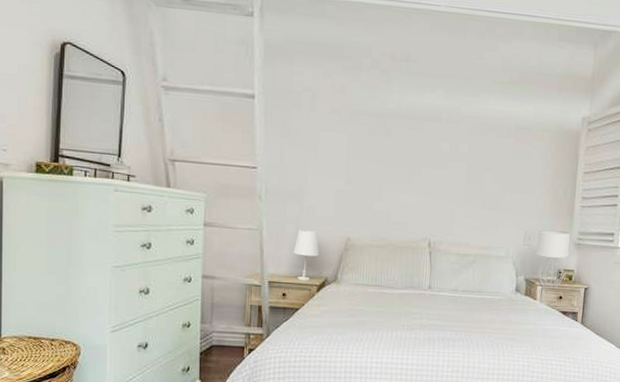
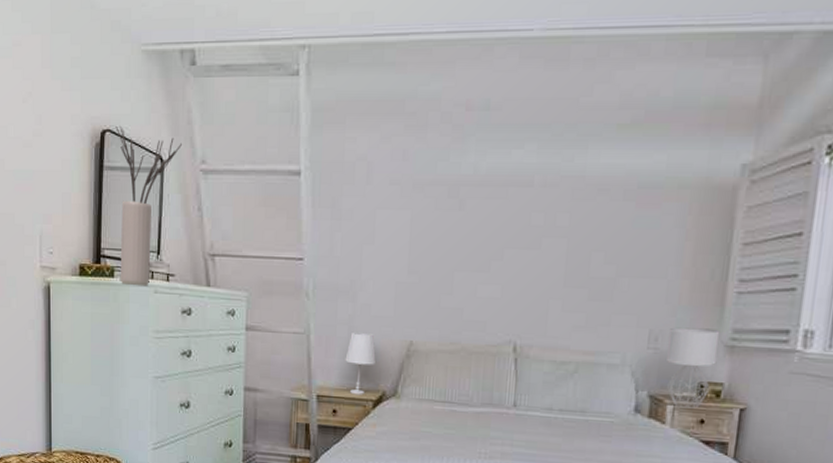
vase: none [77,39,144,185] -> present [115,125,182,287]

